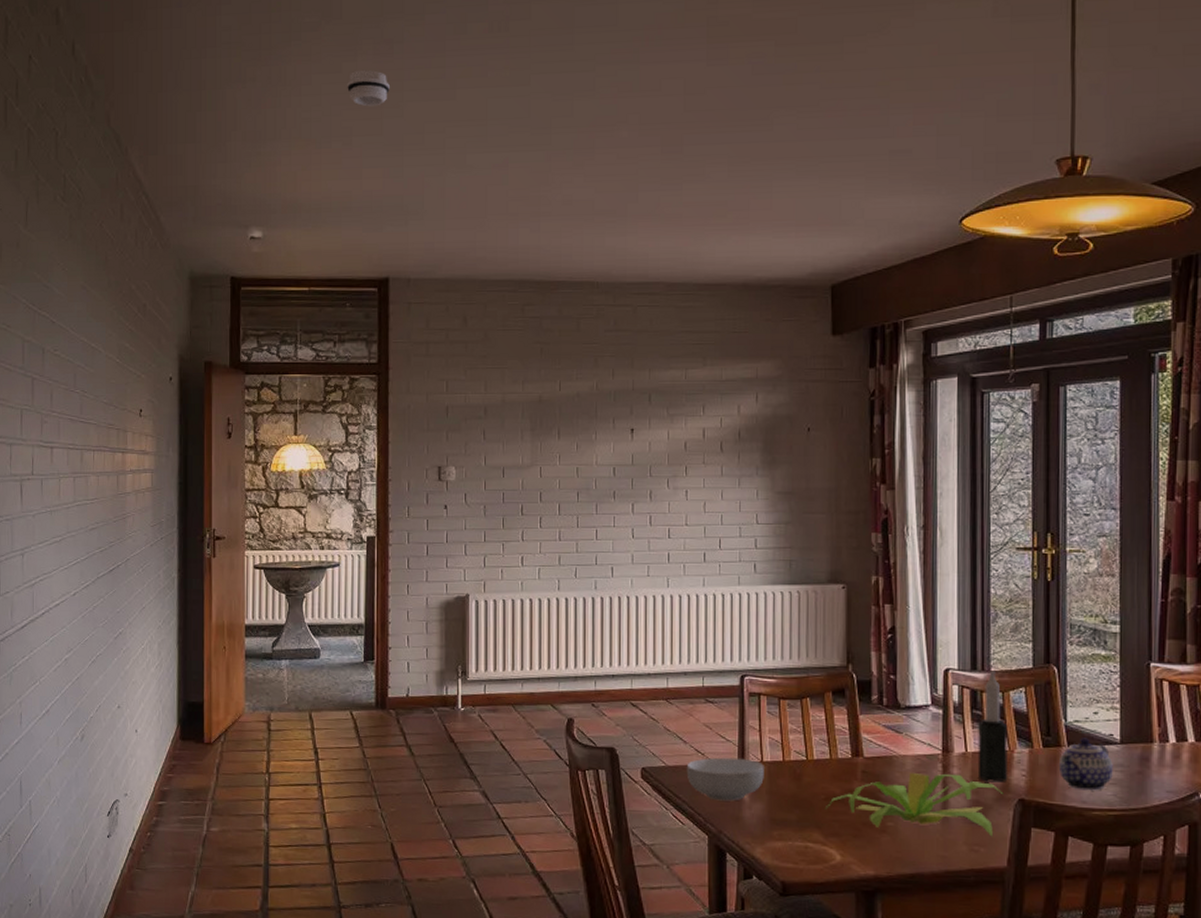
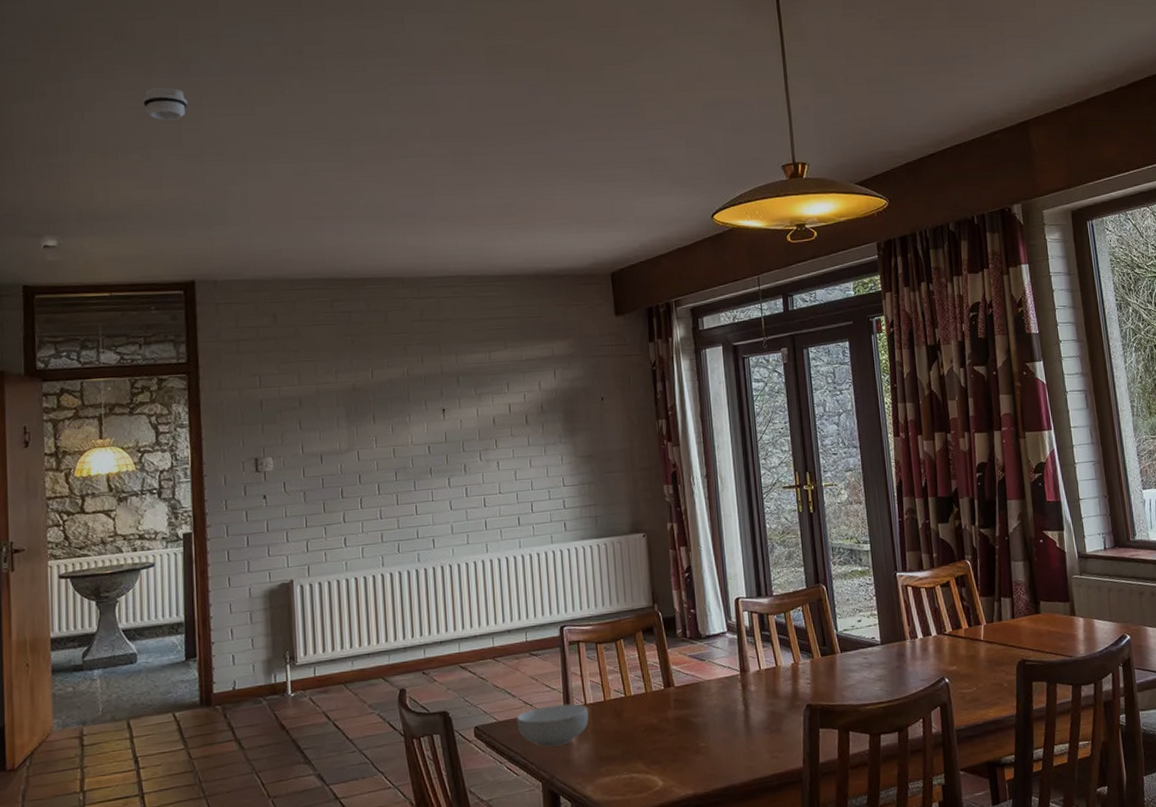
plant: present [824,772,1004,837] -> none [645,691,794,750]
candle: present [977,671,1008,783] -> none [767,595,795,694]
teapot: present [1058,737,1113,791] -> none [835,643,878,689]

